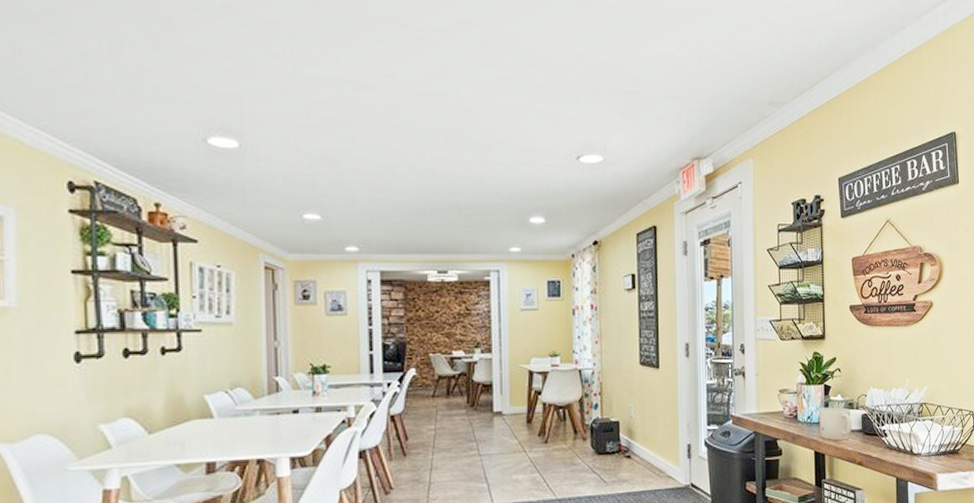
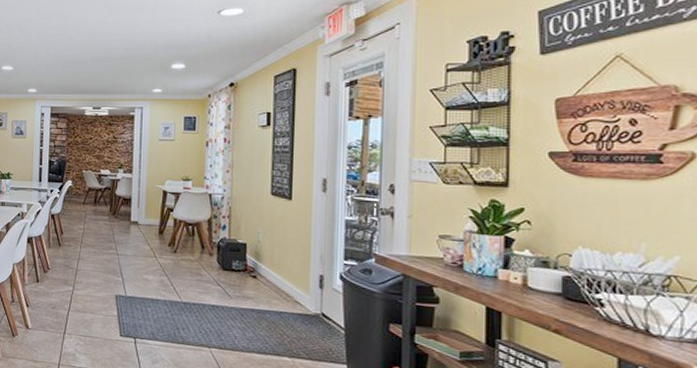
mug: present [818,407,853,441] -> none [494,260,547,302]

